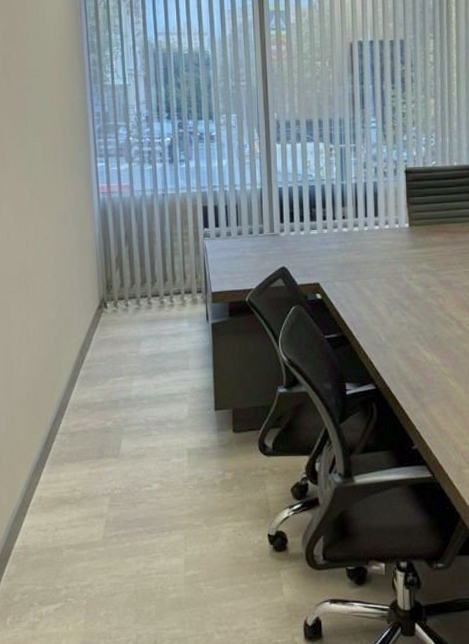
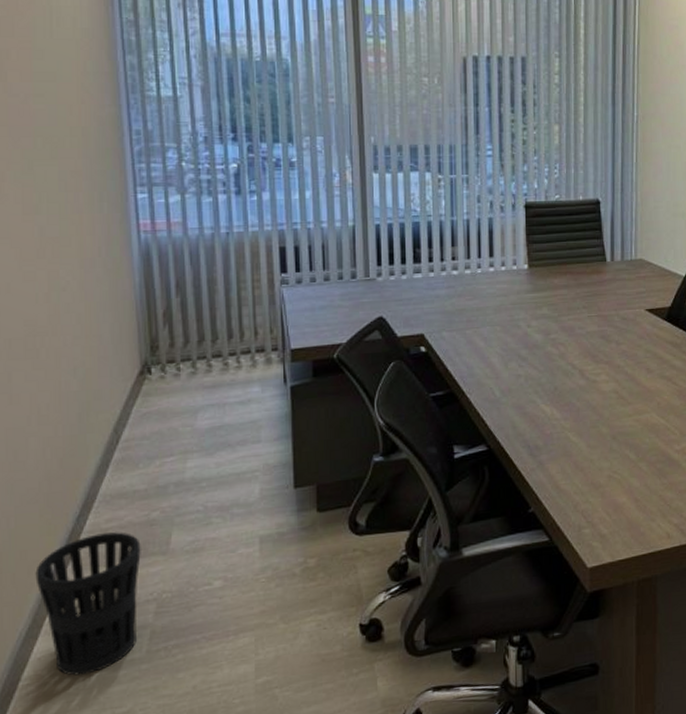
wastebasket: none [24,436,99,550] -> present [35,532,141,676]

